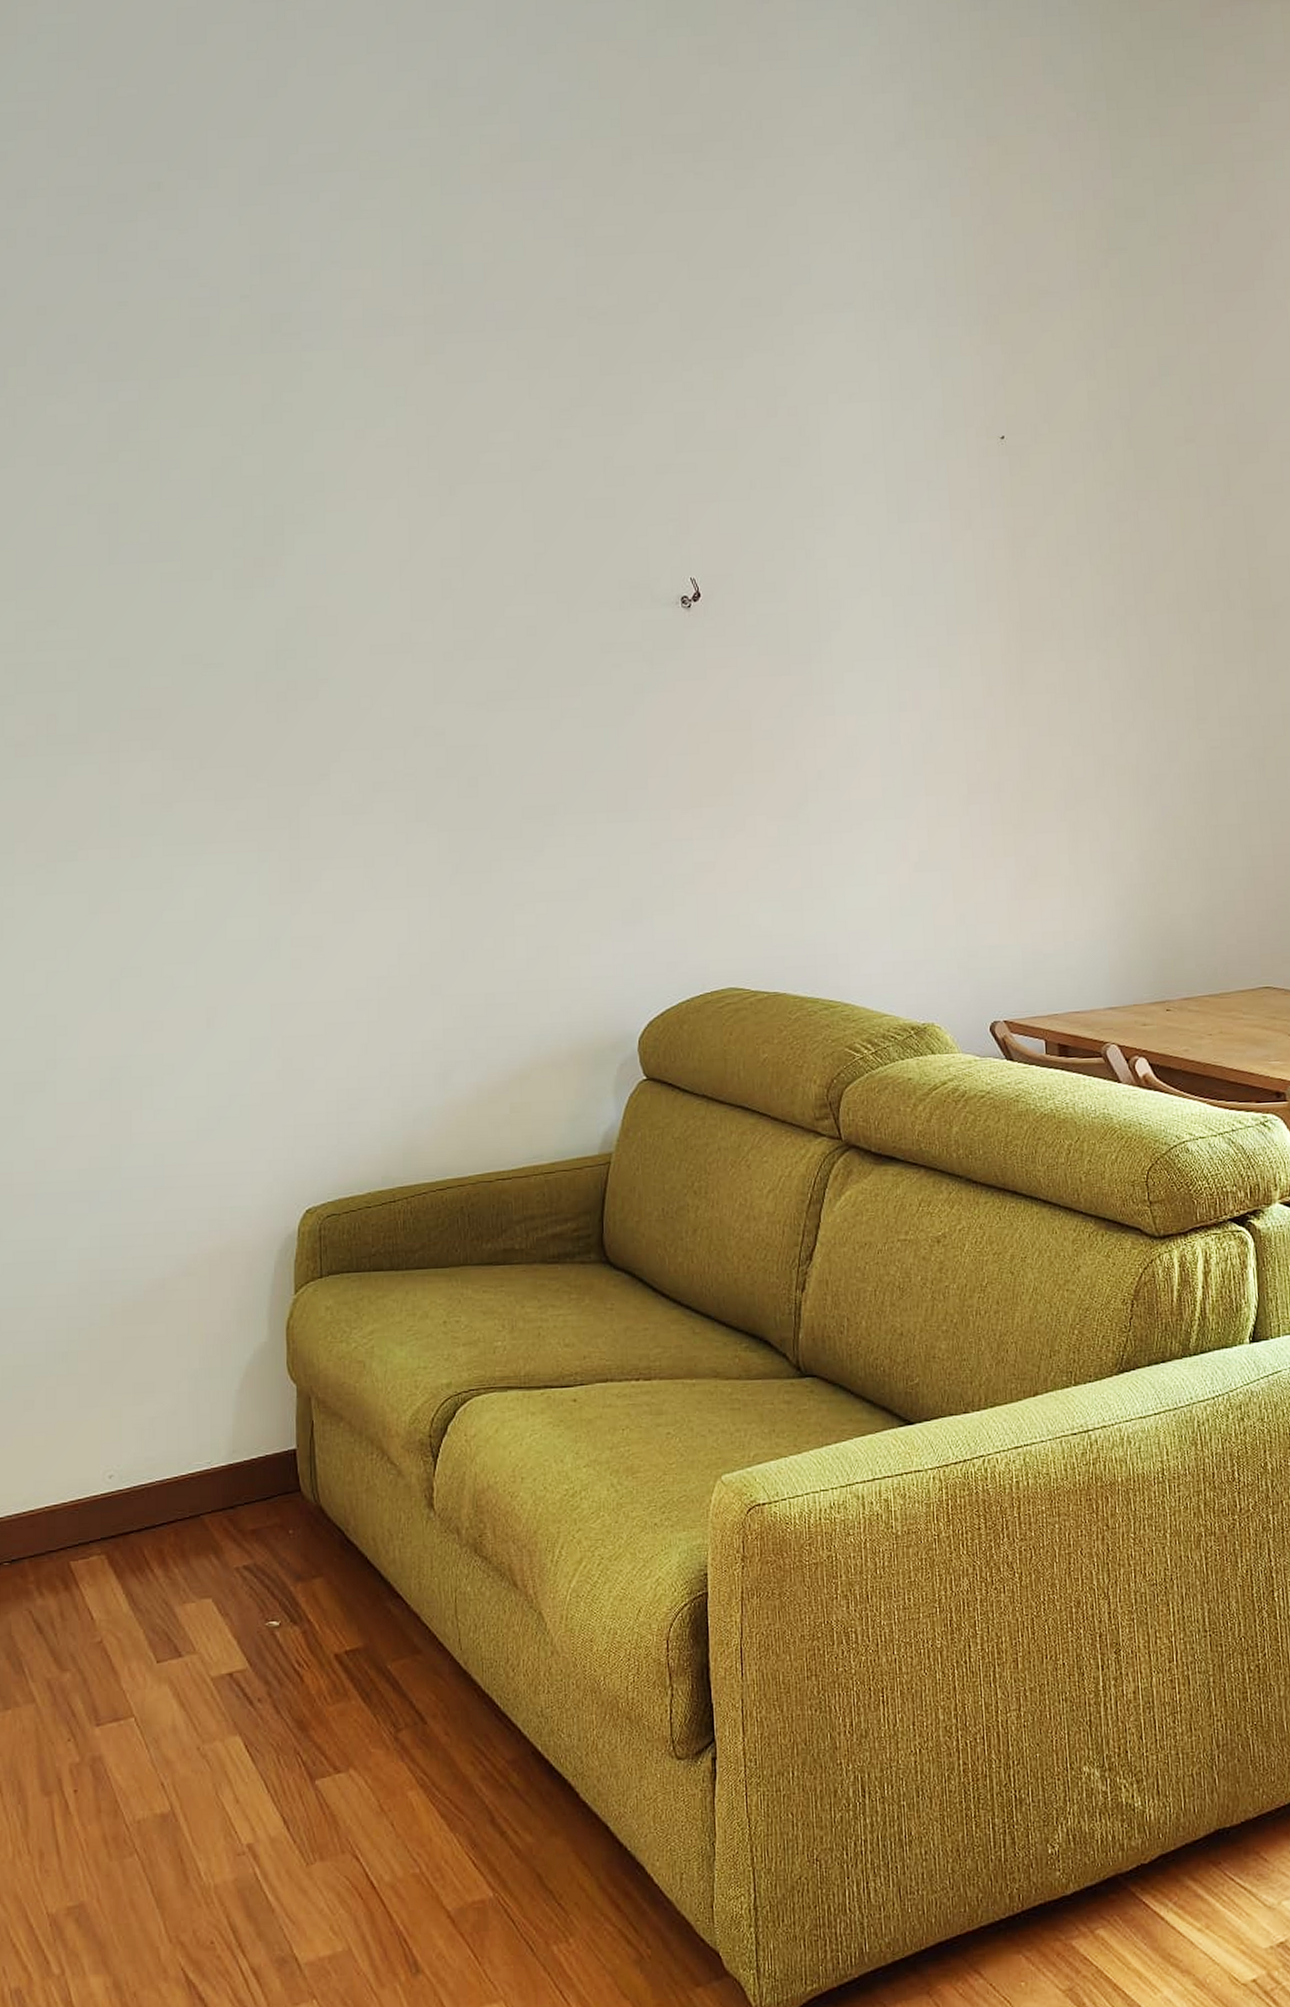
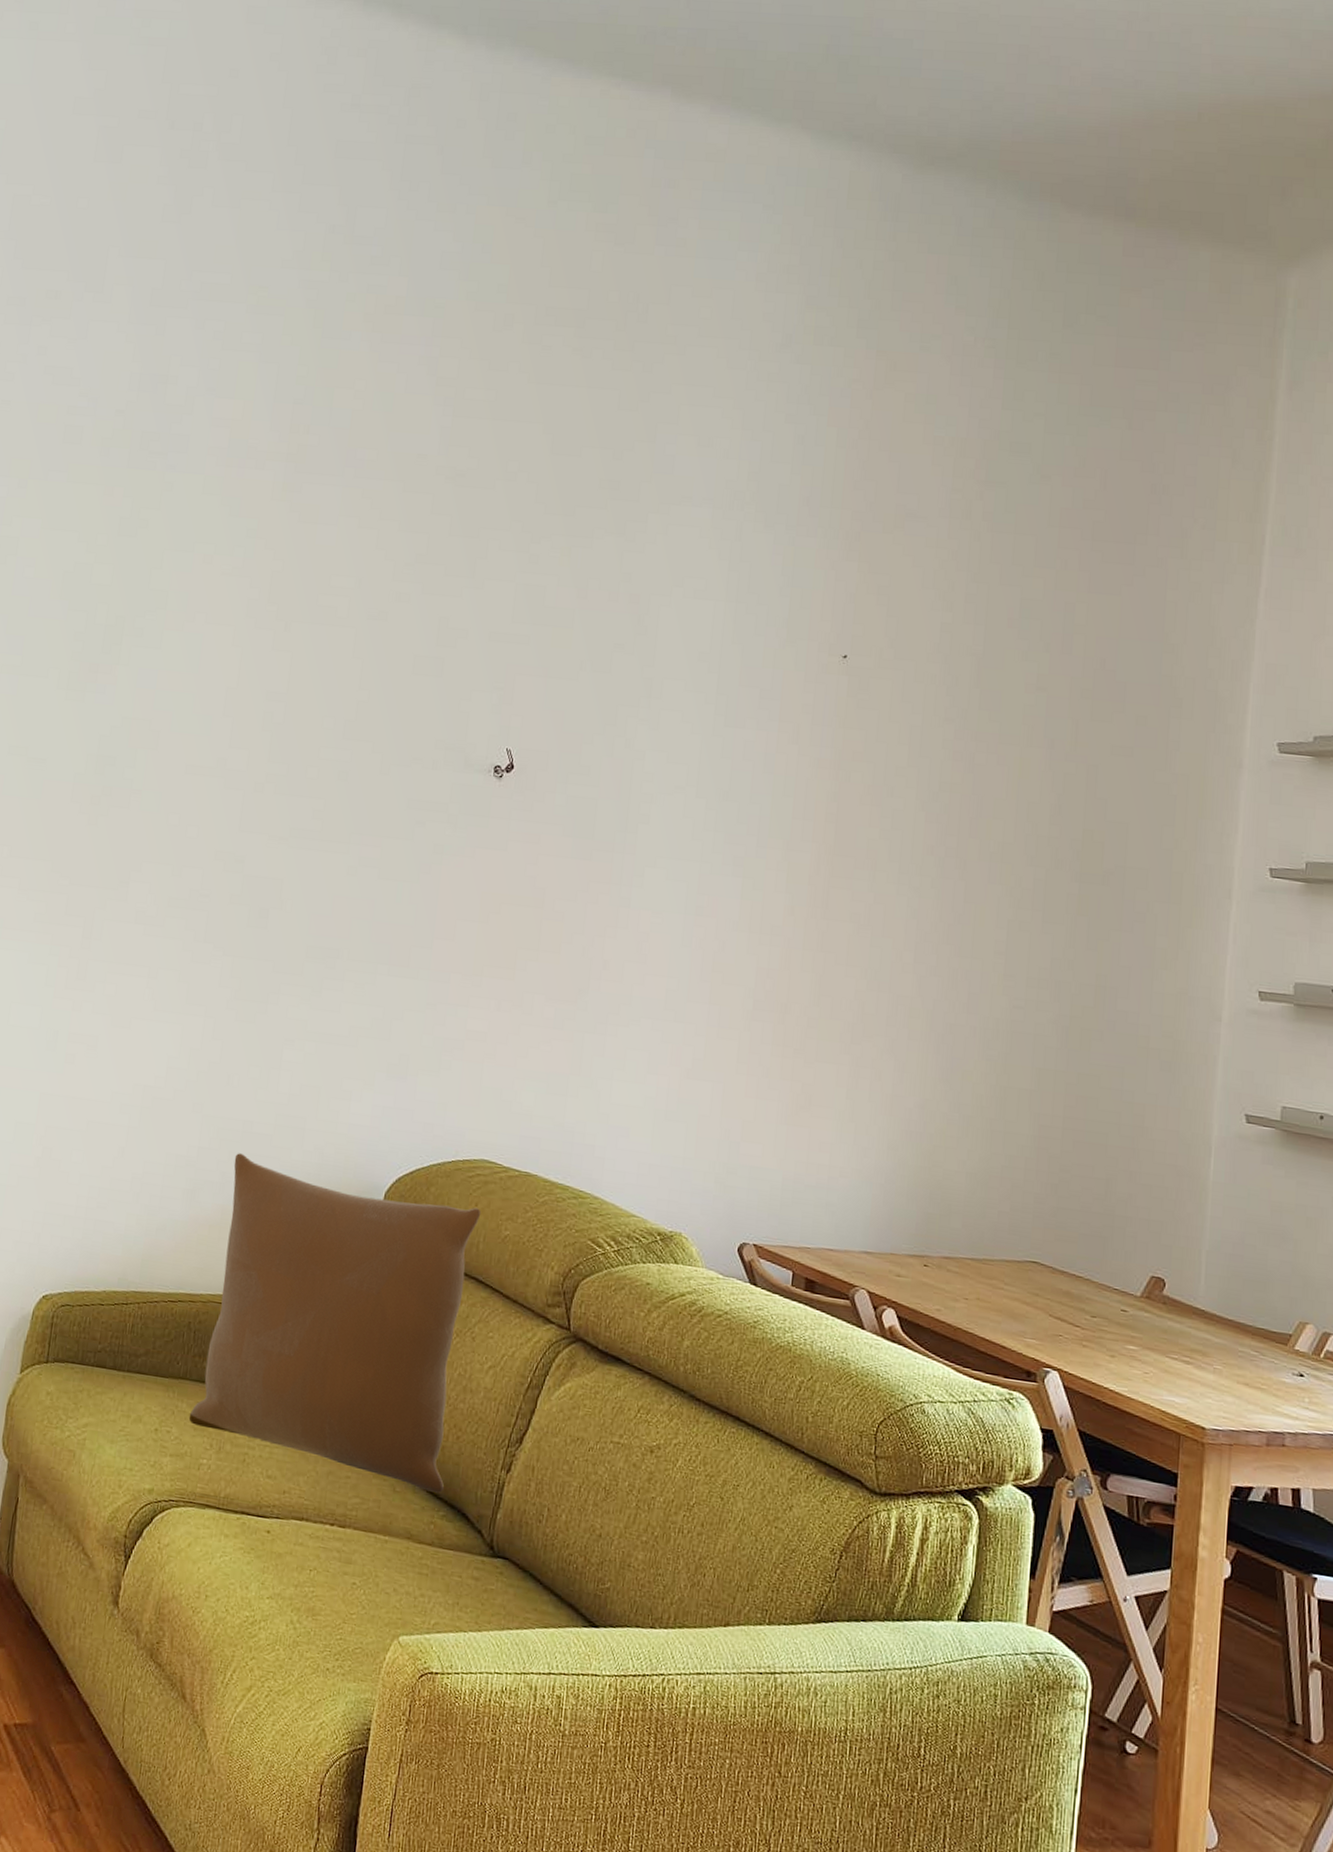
pillow: none [476,1027,742,1326] -> present [188,1153,481,1493]

